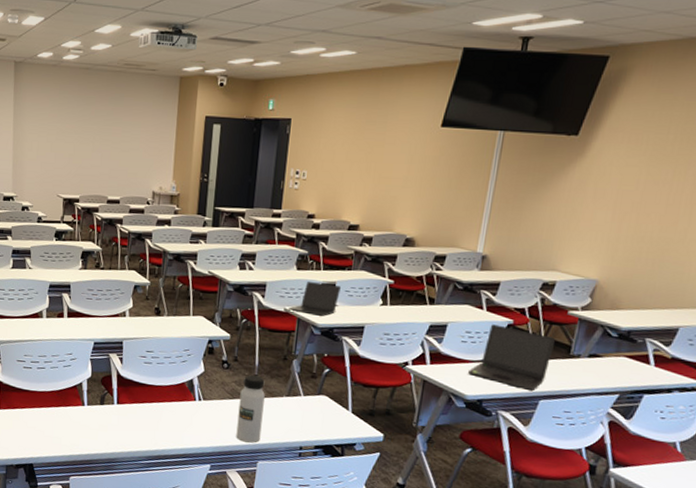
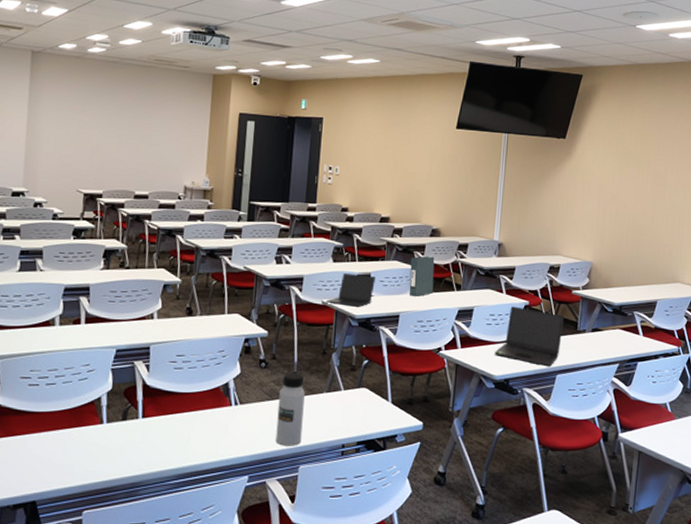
binder: none [376,266,407,309] -> present [409,256,435,297]

